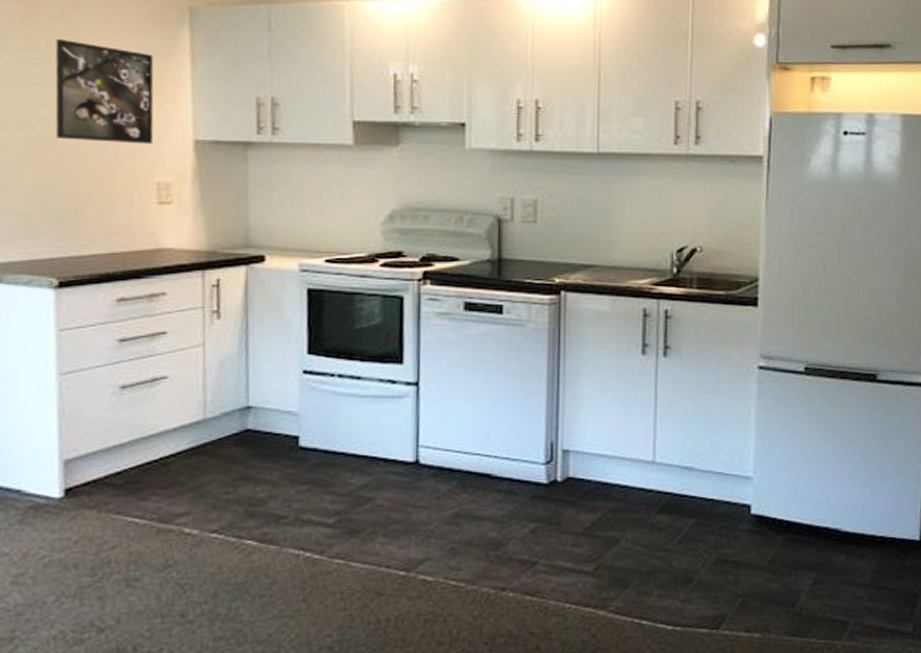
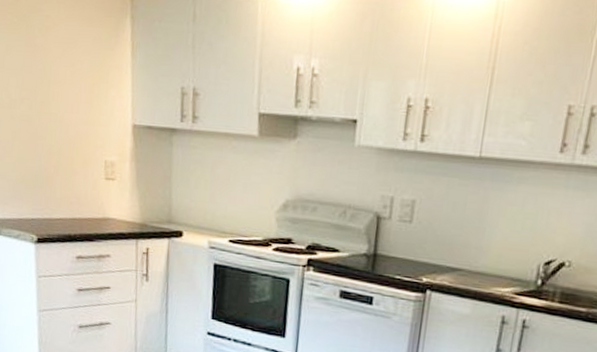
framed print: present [55,38,154,145] -> none [32,27,103,127]

